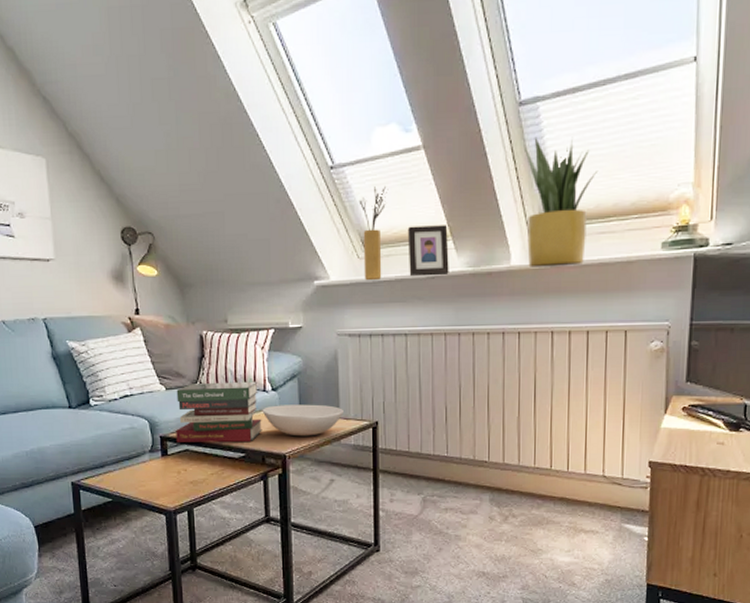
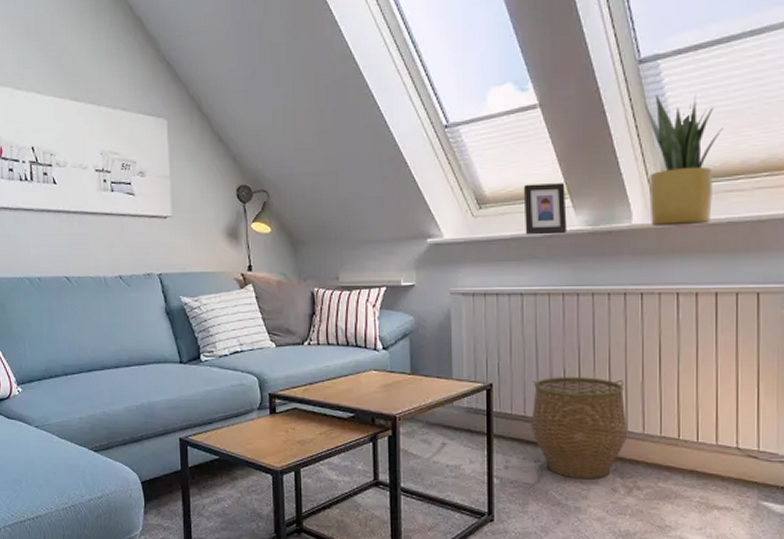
books: present [176,381,262,443] -> none [284,339,372,401]
bowl: present [262,404,343,437] -> none [372,364,456,397]
vase: present [359,186,389,281] -> none [473,144,504,239]
basket: none [415,413,505,509] -> present [531,377,628,480]

